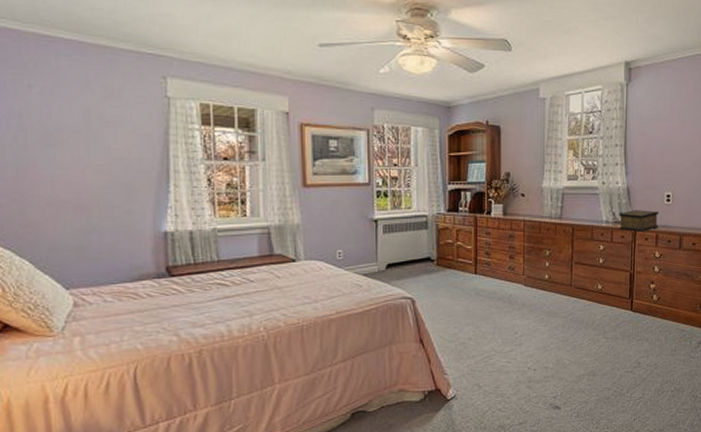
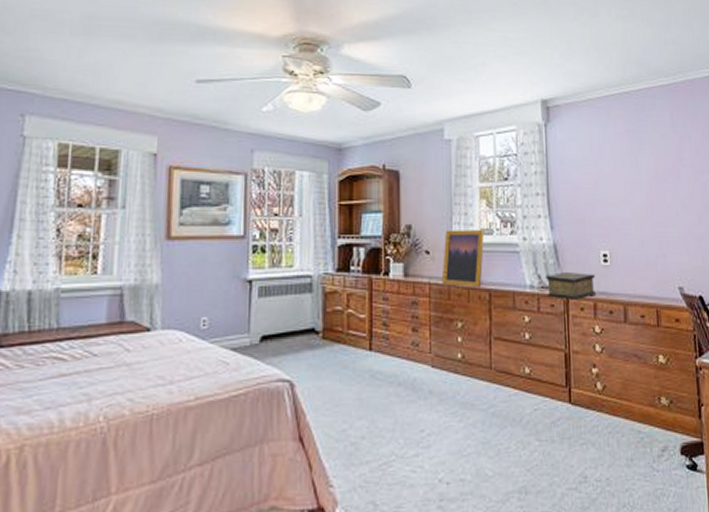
picture frame: none [534,176,571,224] -> present [441,230,485,288]

